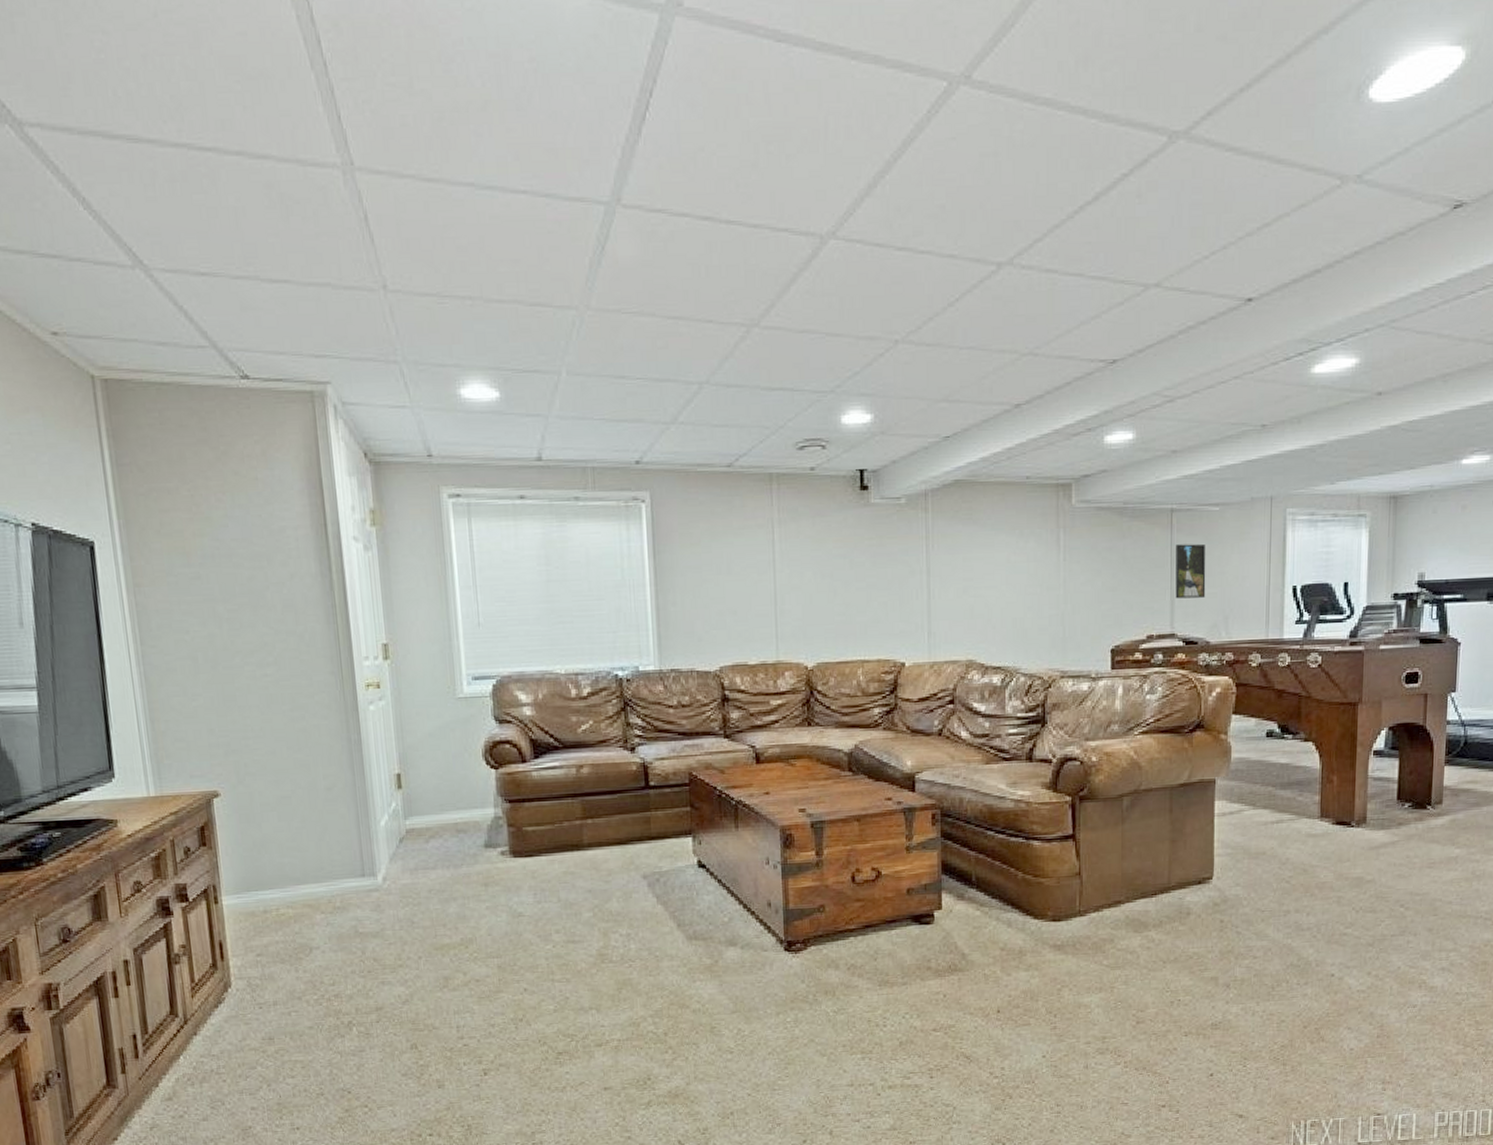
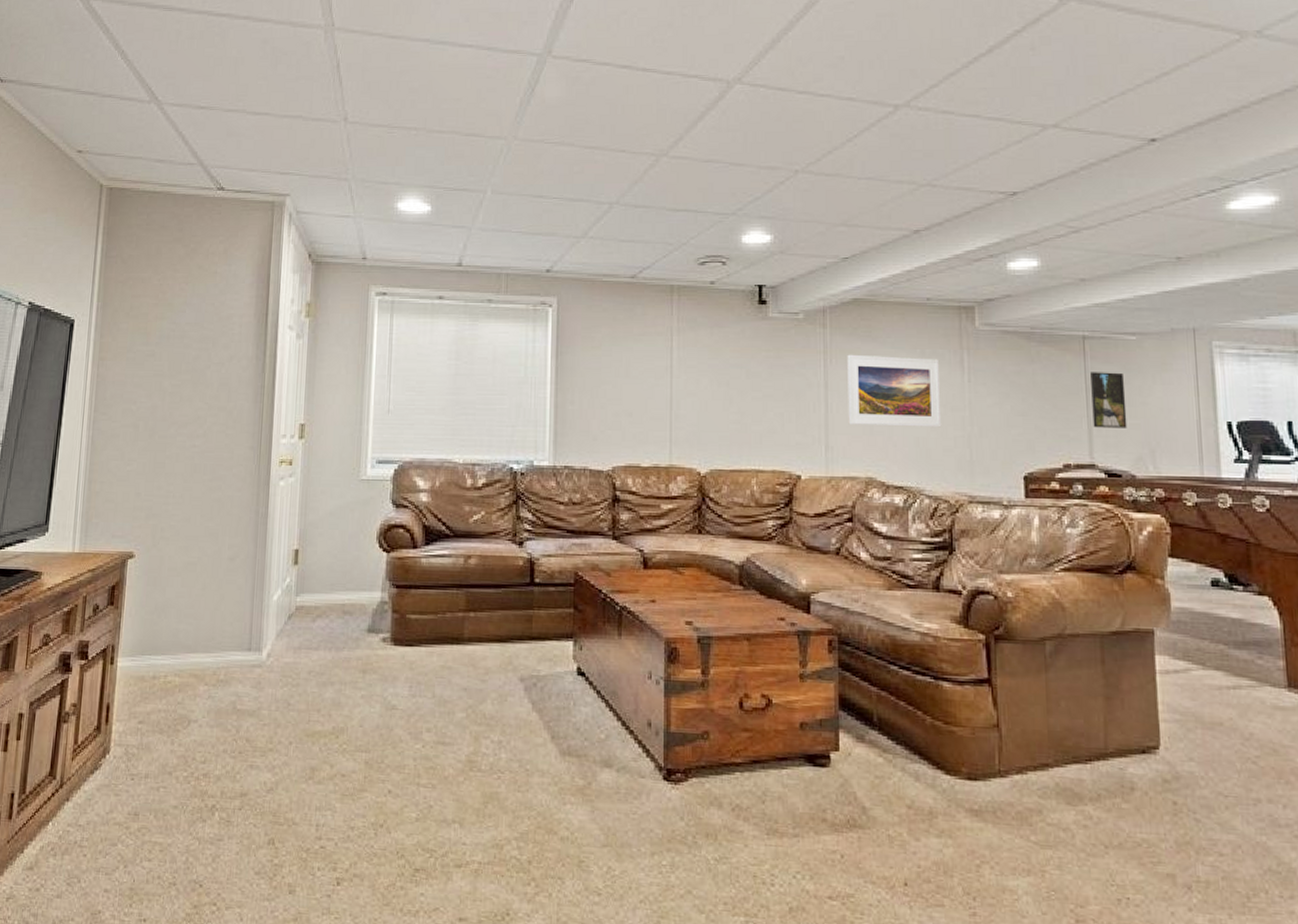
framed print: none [949,538,1038,610] -> present [847,354,942,428]

